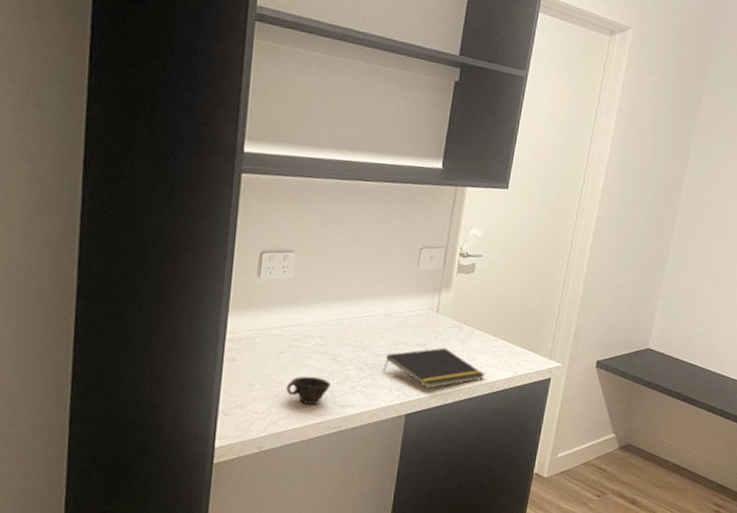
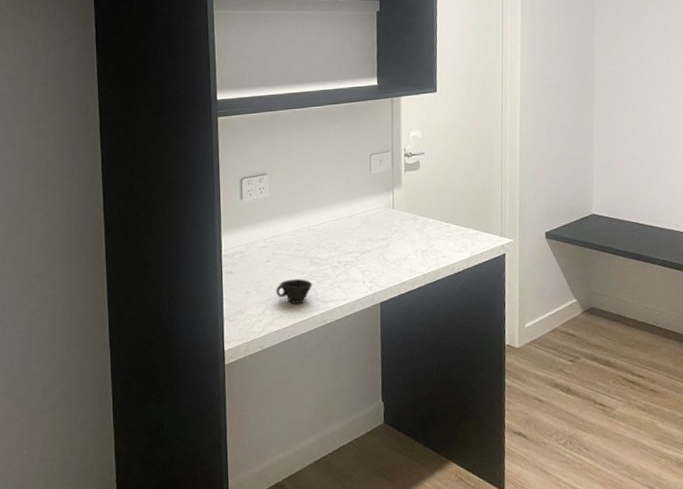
notepad: present [383,347,486,389] -> none [354,238,445,278]

